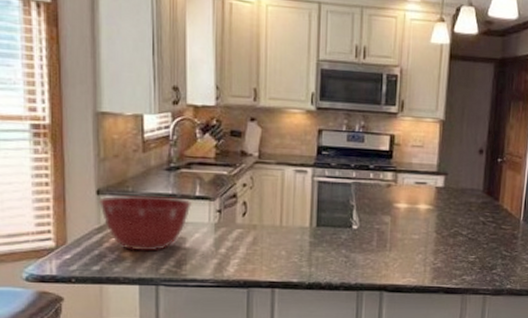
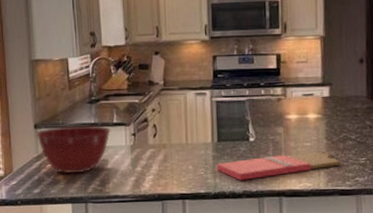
cutting board: none [313,245,449,271] -> present [216,151,341,181]

